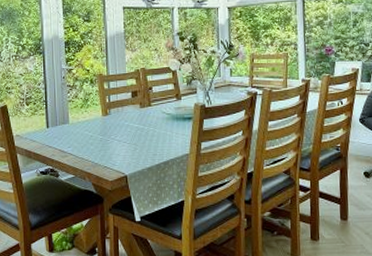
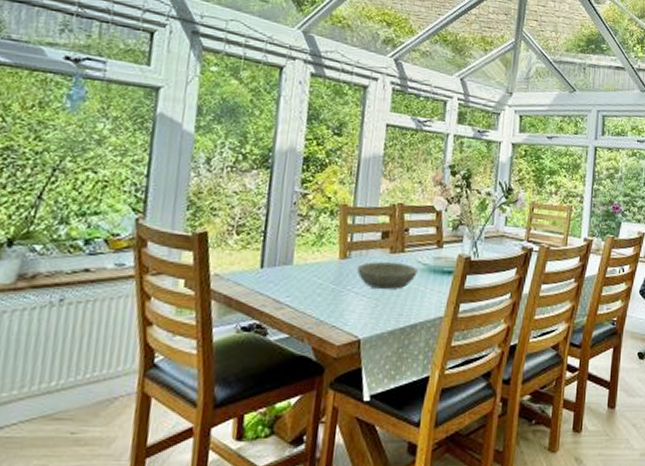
bowl: none [116,115,163,136] -> present [356,262,417,289]

